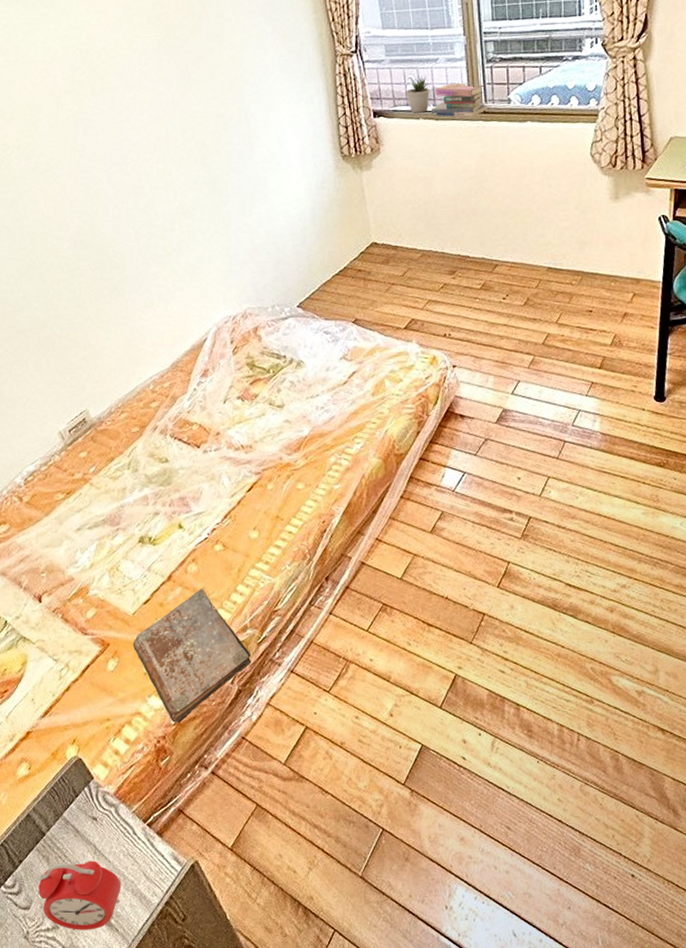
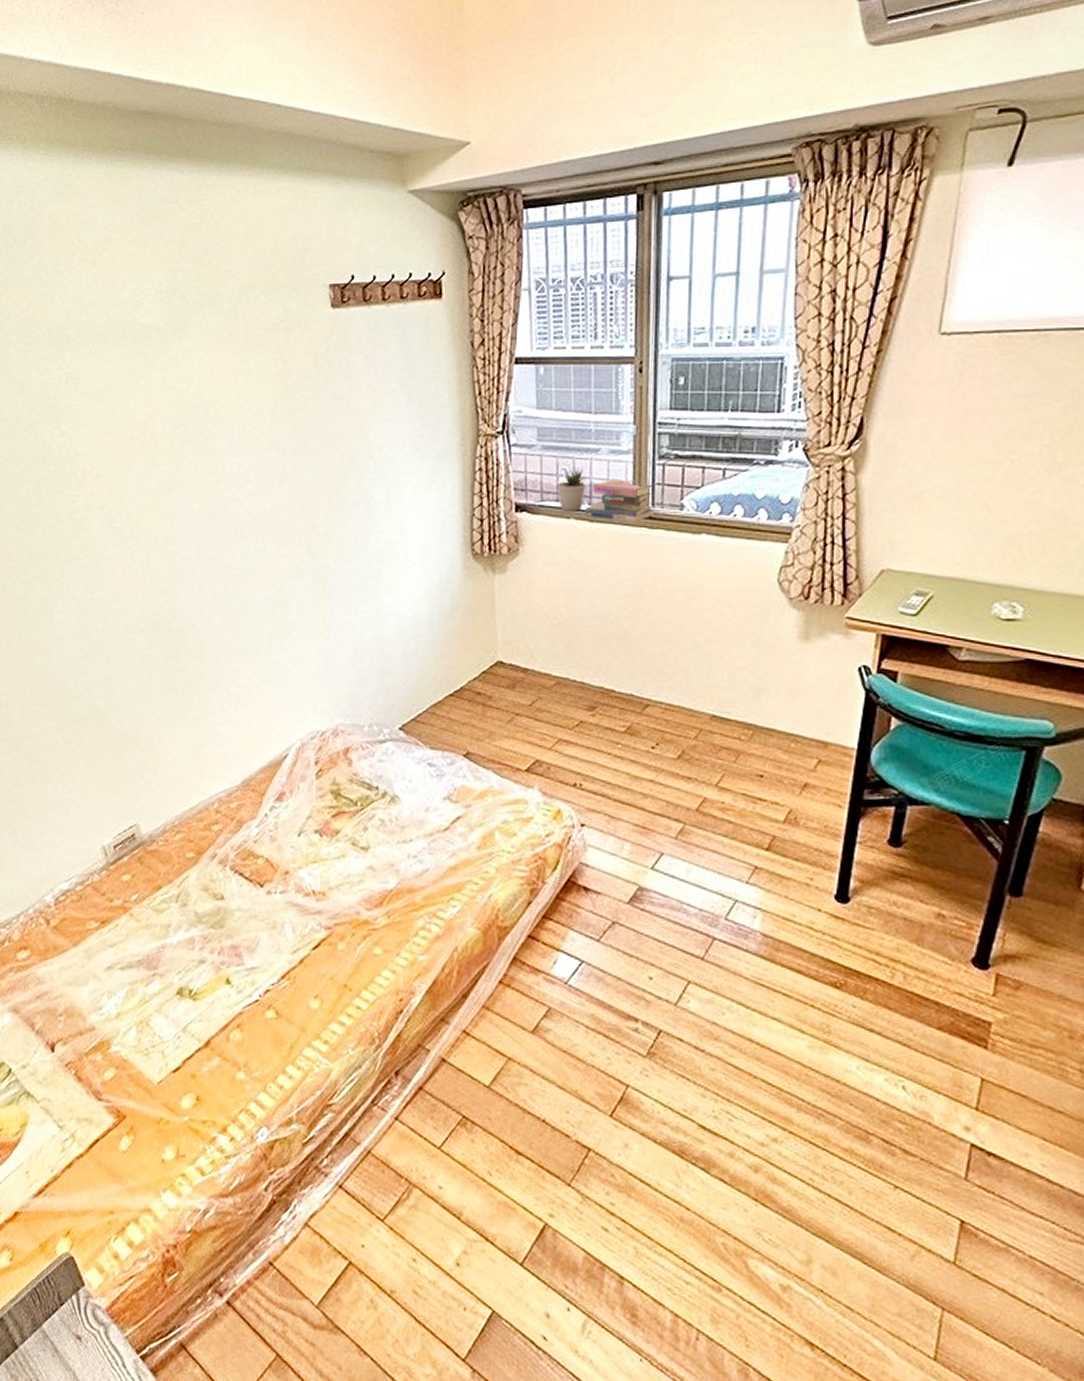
book: present [133,589,252,723] -> none [153,1063,293,1231]

